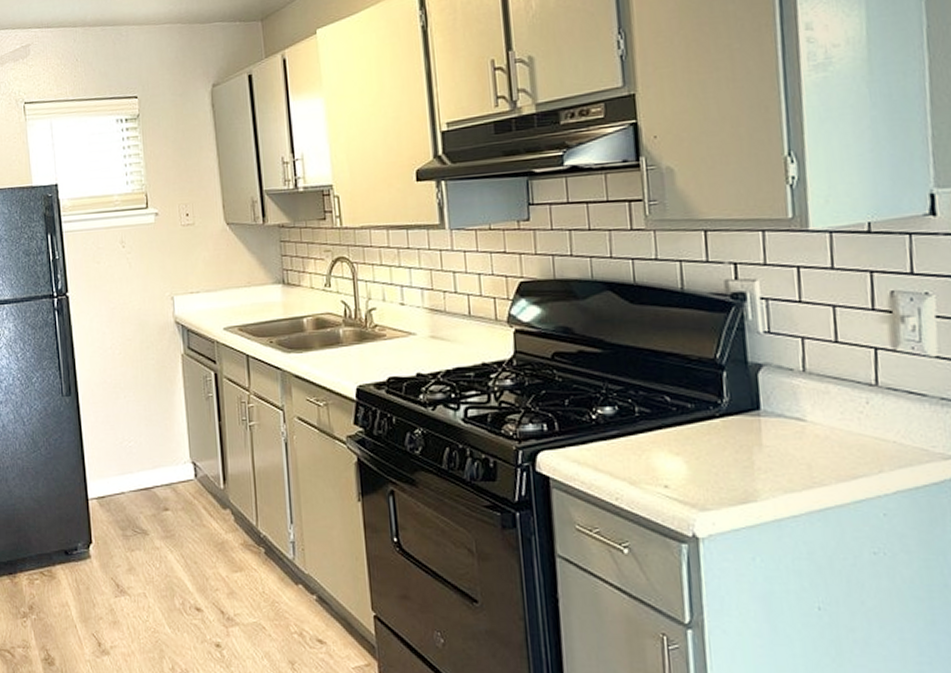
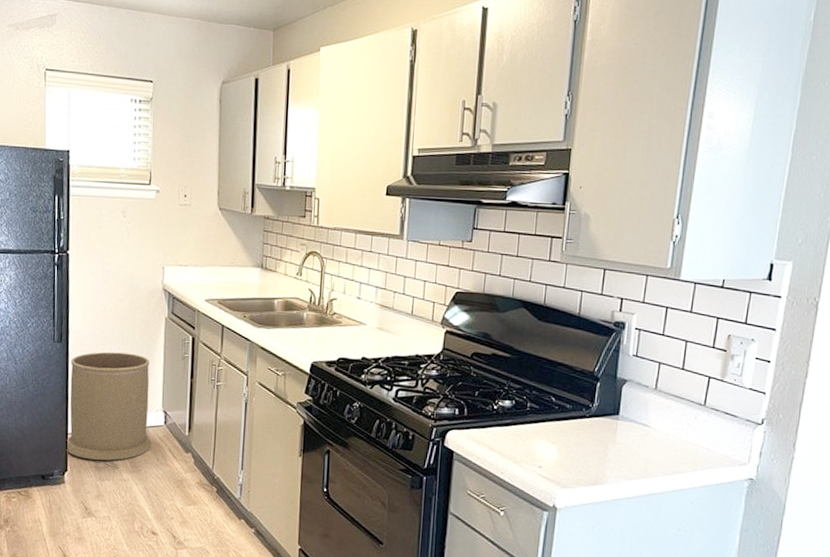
trash can: none [82,399,184,528] -> present [66,352,152,461]

